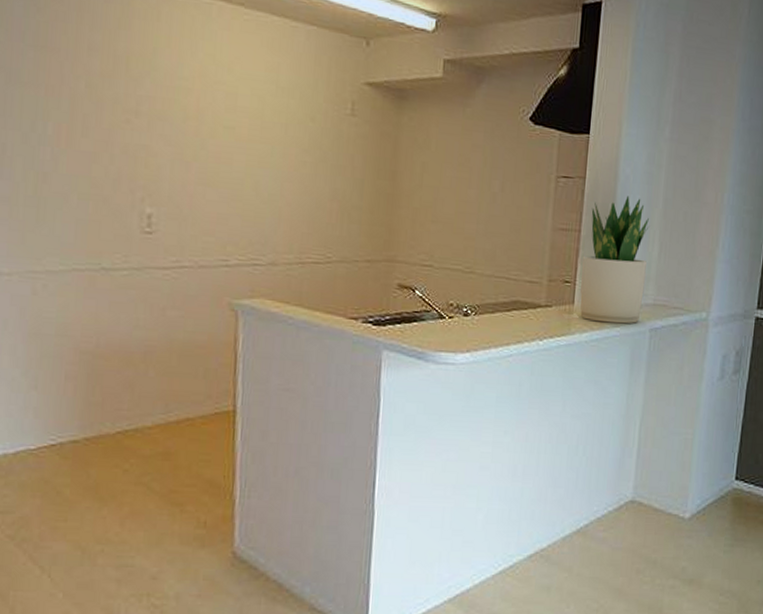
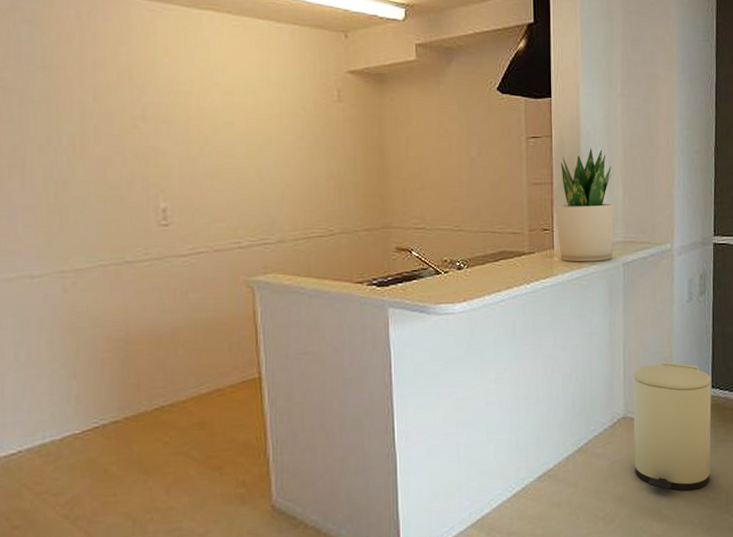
pedal bin: none [637,443,737,591] -> present [633,361,712,491]

